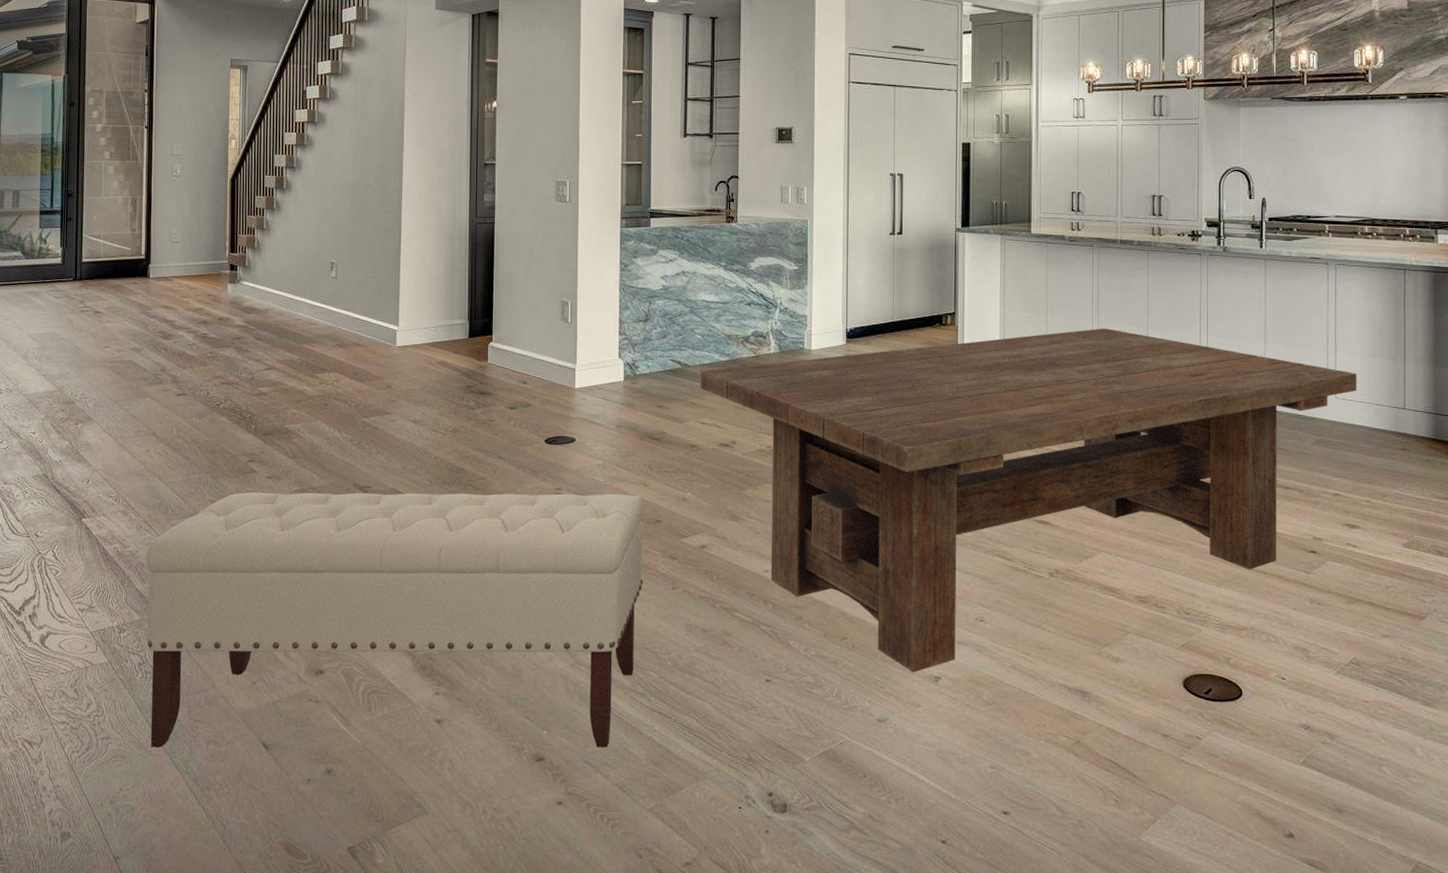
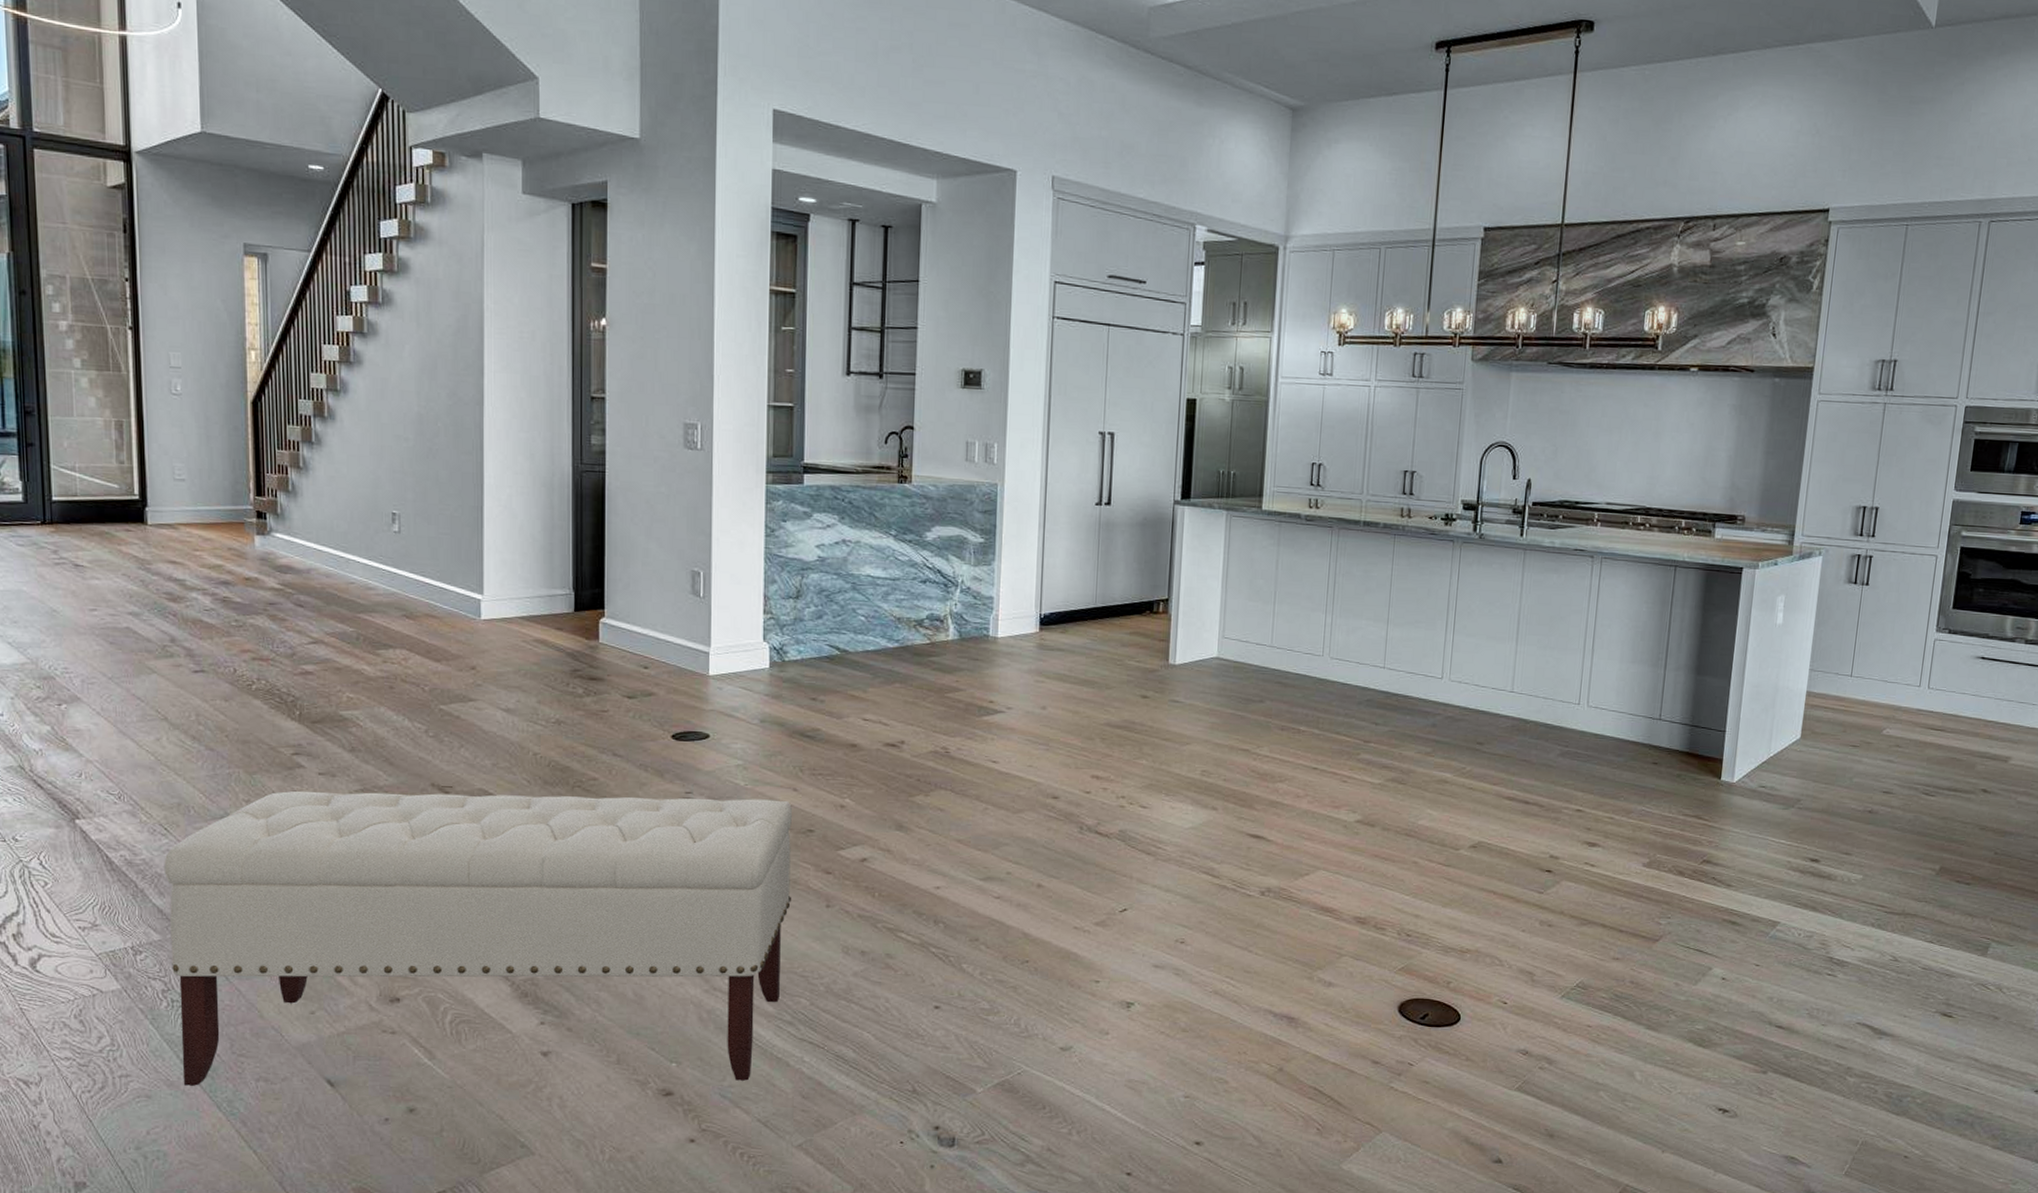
dining table: present [700,328,1357,673] -> none [863,622,1613,998]

